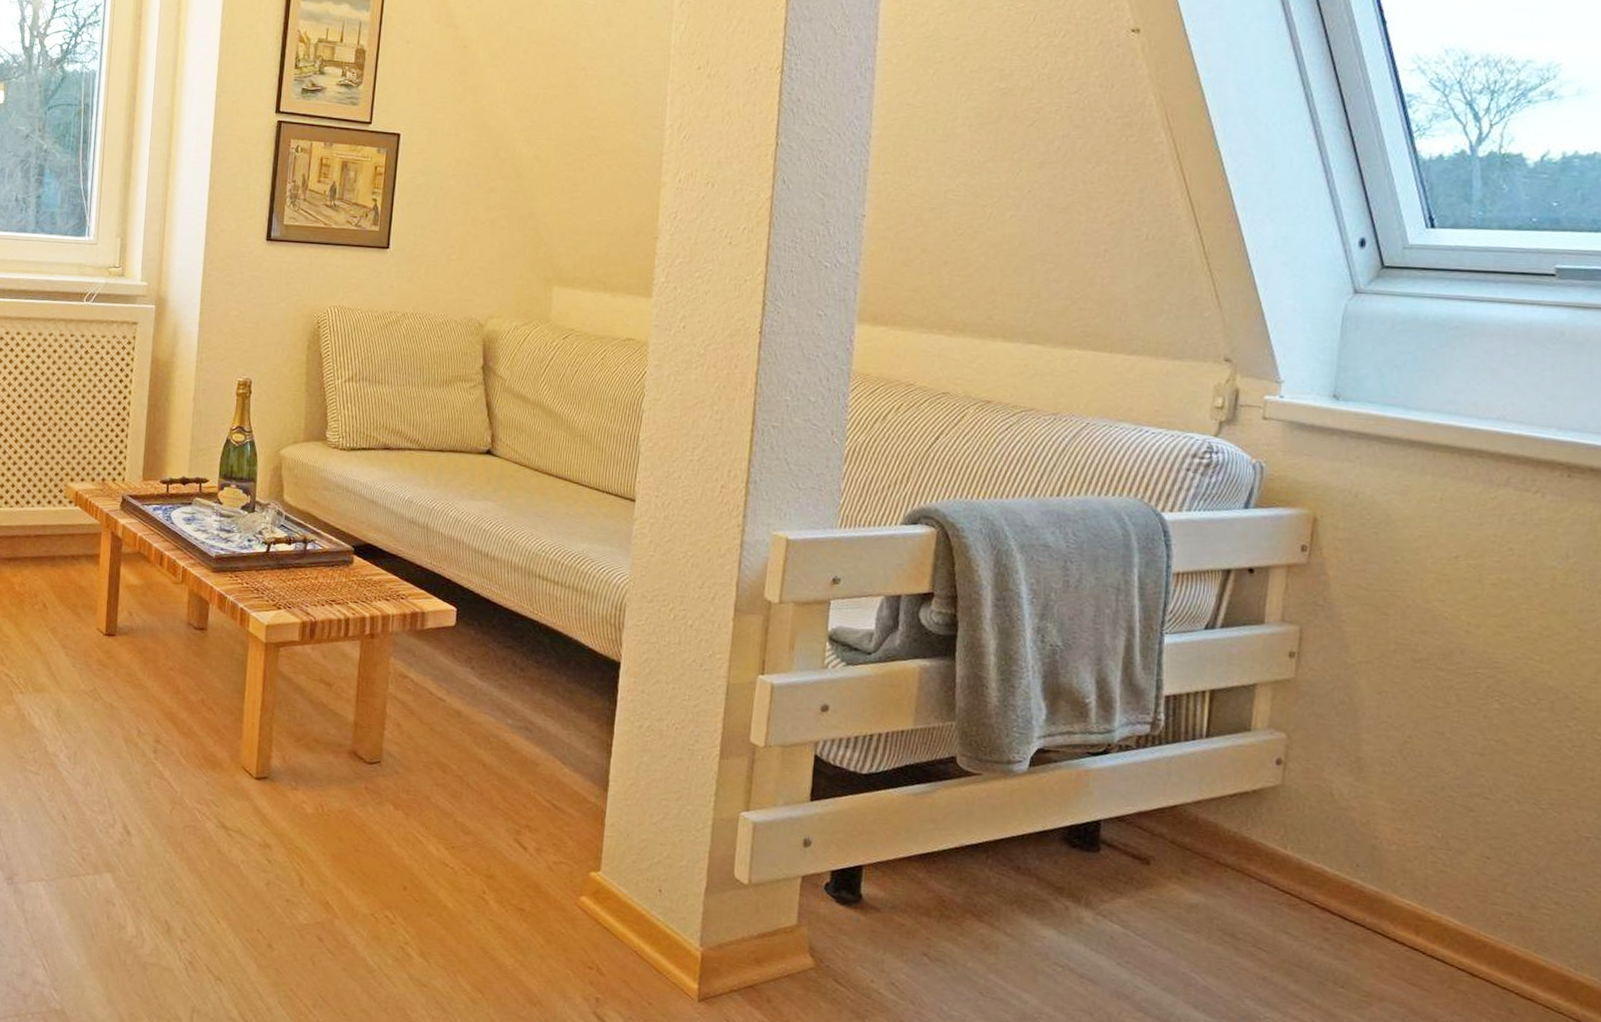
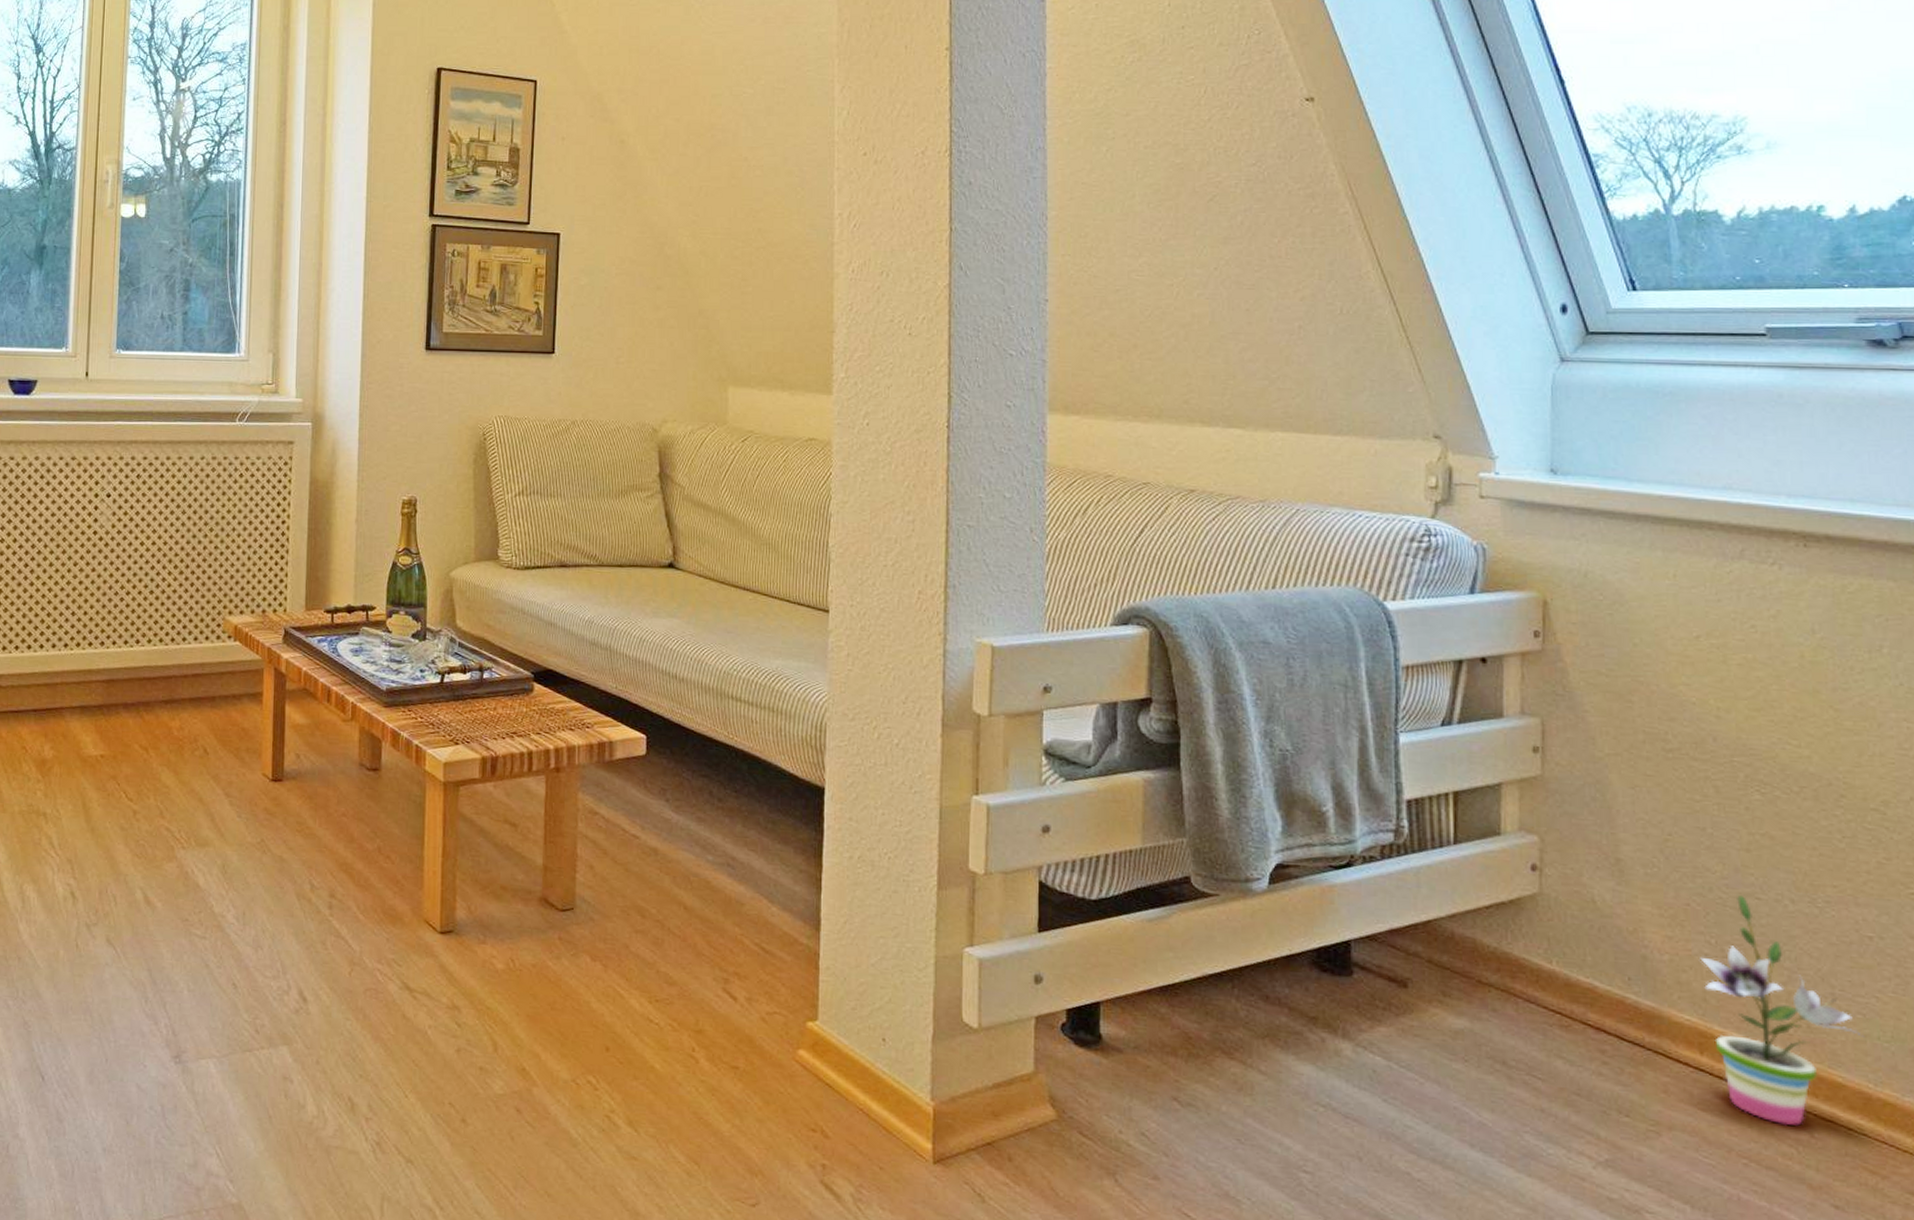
potted plant: none [1425,795,1572,1002] -> present [1700,896,1865,1126]

